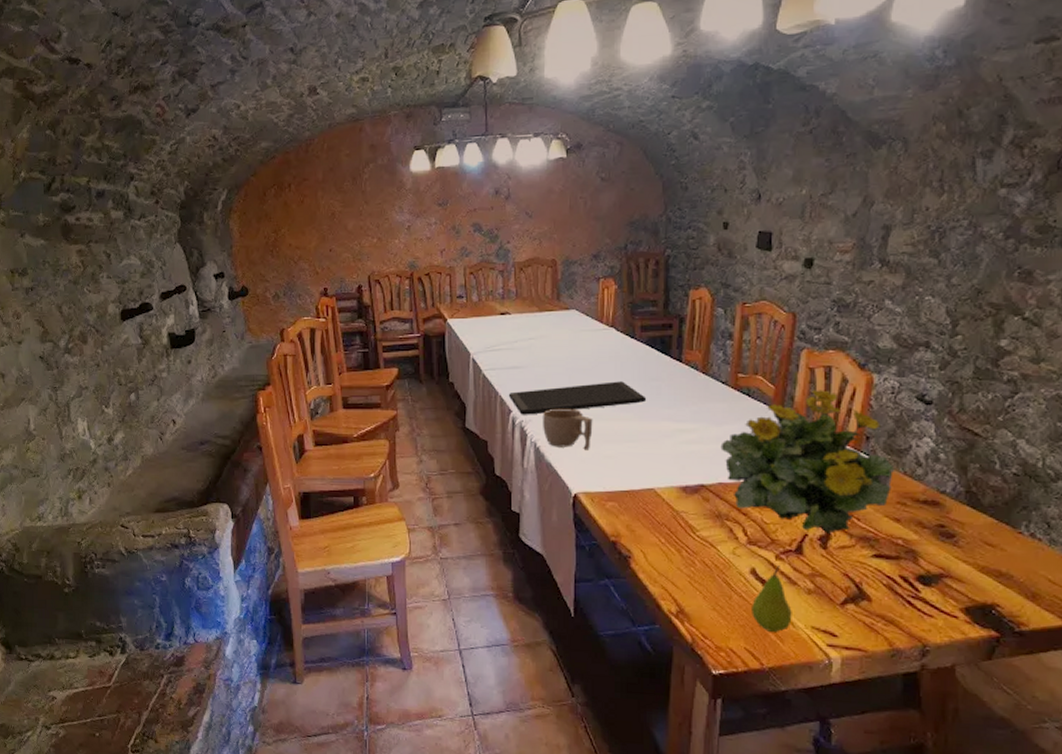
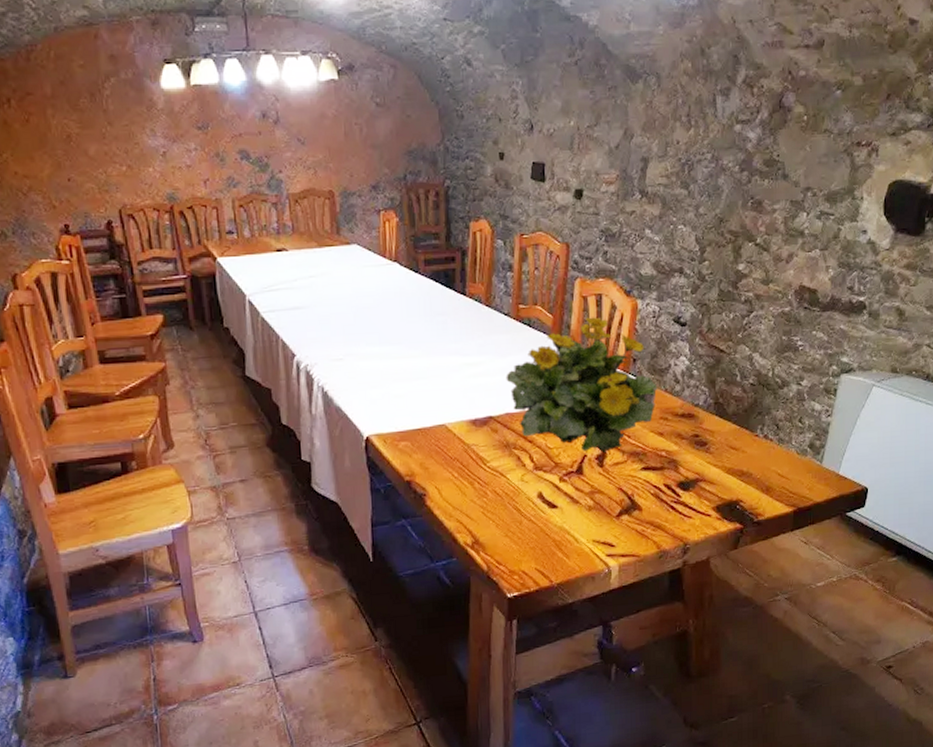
cutting board: present [508,381,647,415] -> none [290,318,434,359]
cup: present [543,408,593,450] -> none [329,348,382,391]
fruit: present [752,565,792,633] -> none [540,487,576,551]

